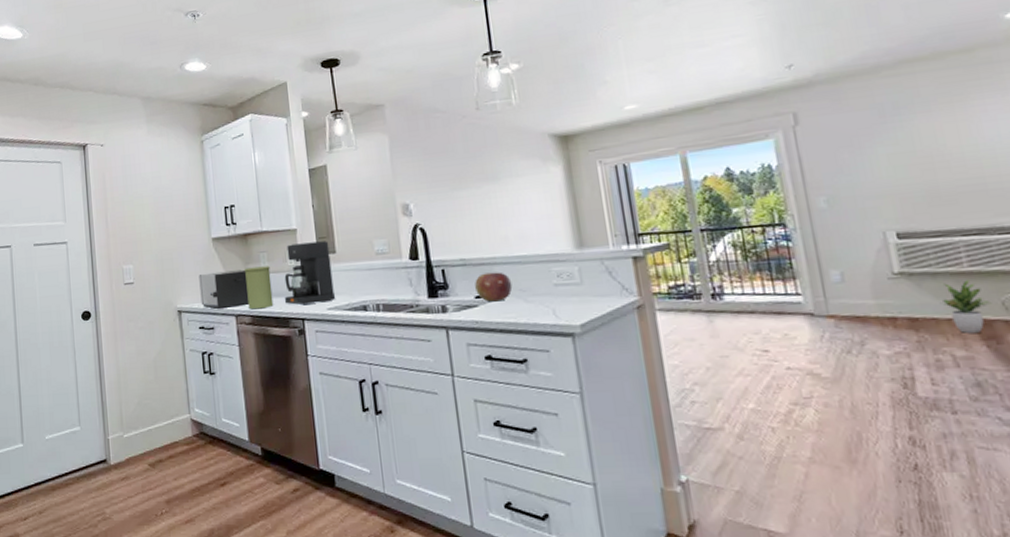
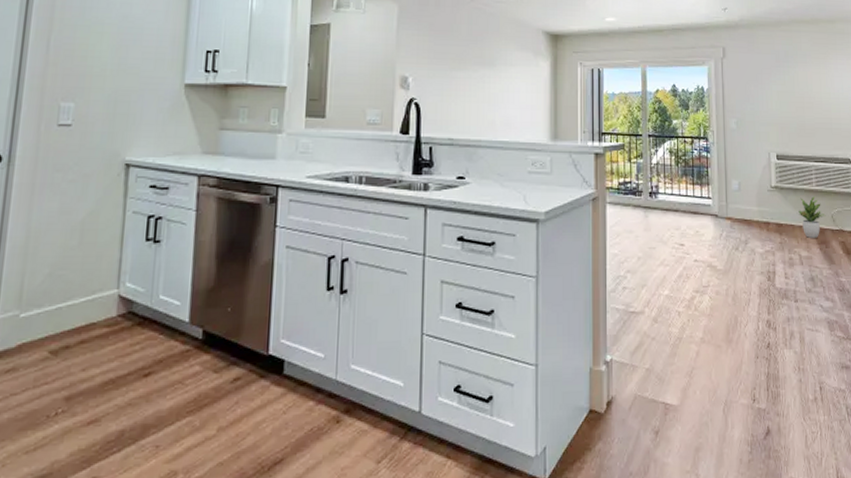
toaster: present [199,269,250,309] -> none [157,123,220,166]
canister: present [244,266,274,310] -> none [216,122,249,171]
coffee maker: present [284,241,336,306] -> none [259,102,319,171]
fruit: present [475,272,513,302] -> none [458,155,492,184]

